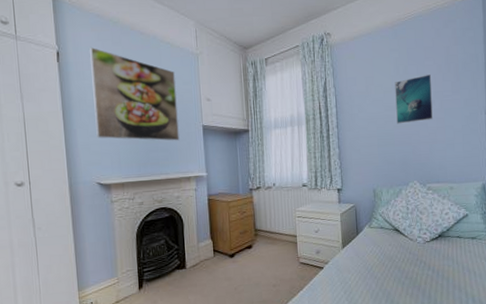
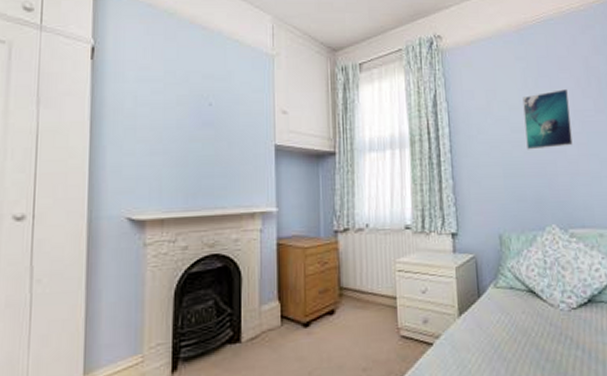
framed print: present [90,47,179,141] -> none [133,43,243,165]

